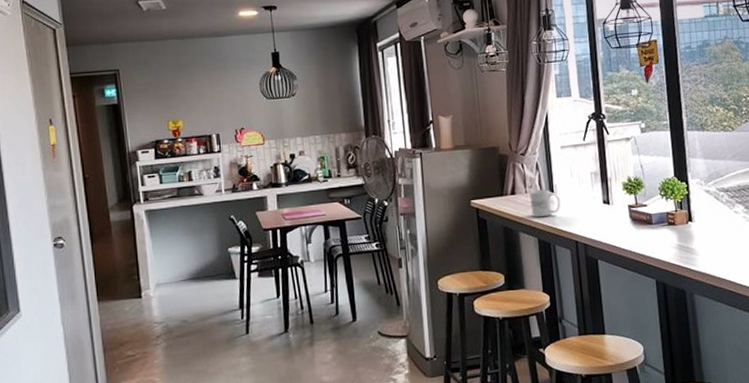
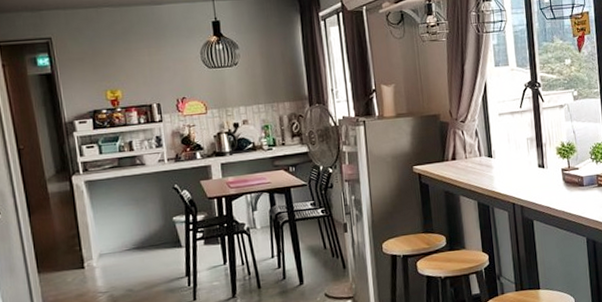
mug: present [529,189,561,218] -> none [469,154,499,182]

